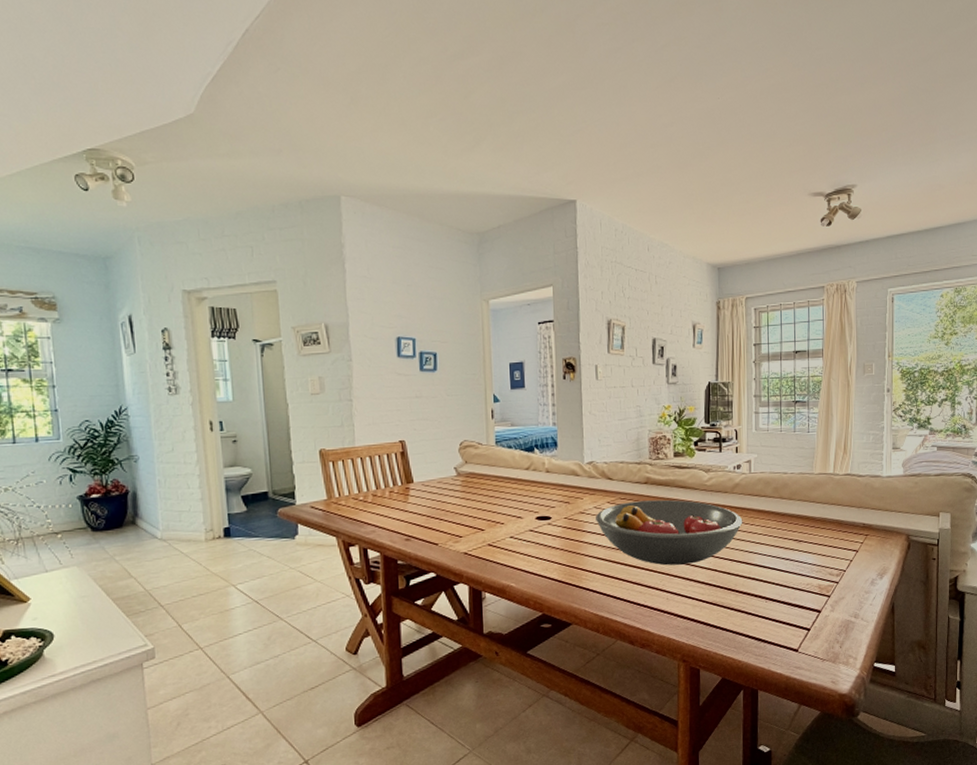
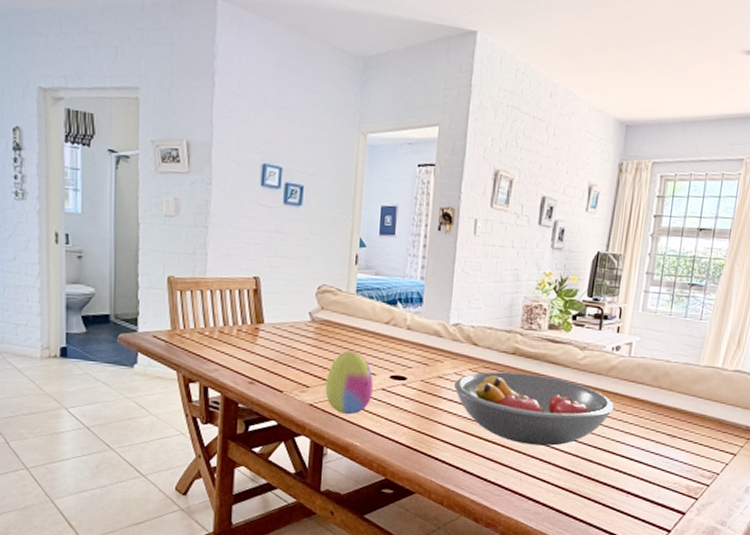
decorative egg: none [477,498,521,559] -> present [325,350,373,415]

